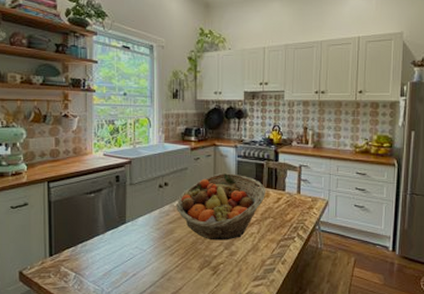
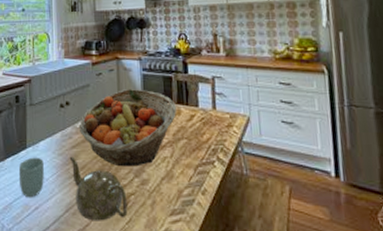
cup: none [118,231,142,266] -> present [18,157,44,198]
teapot: none [166,231,217,285] -> present [69,156,128,221]

